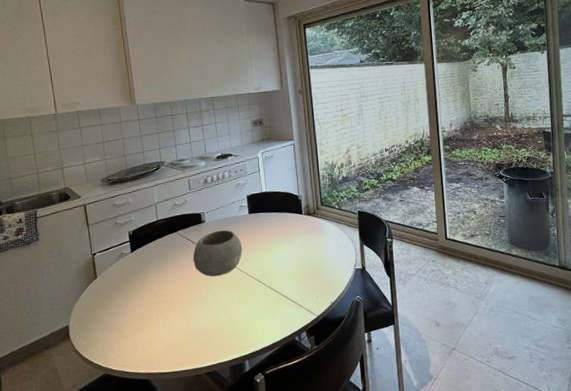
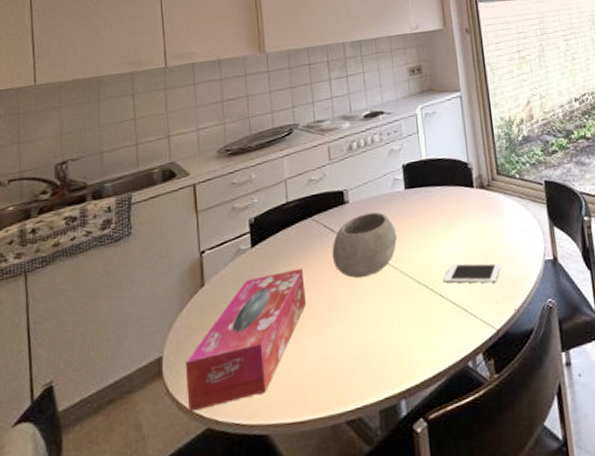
tissue box: none [86,268,174,363] -> present [185,268,306,412]
cell phone: none [278,268,322,284] -> present [443,263,501,283]

